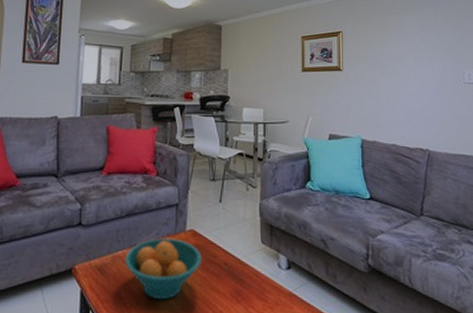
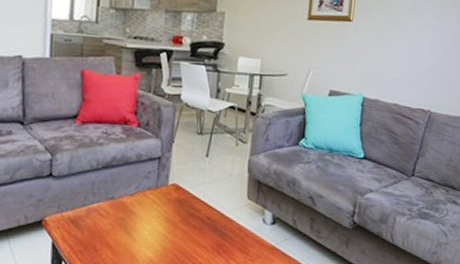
fruit bowl: present [124,238,203,300] -> none [100,191,185,252]

